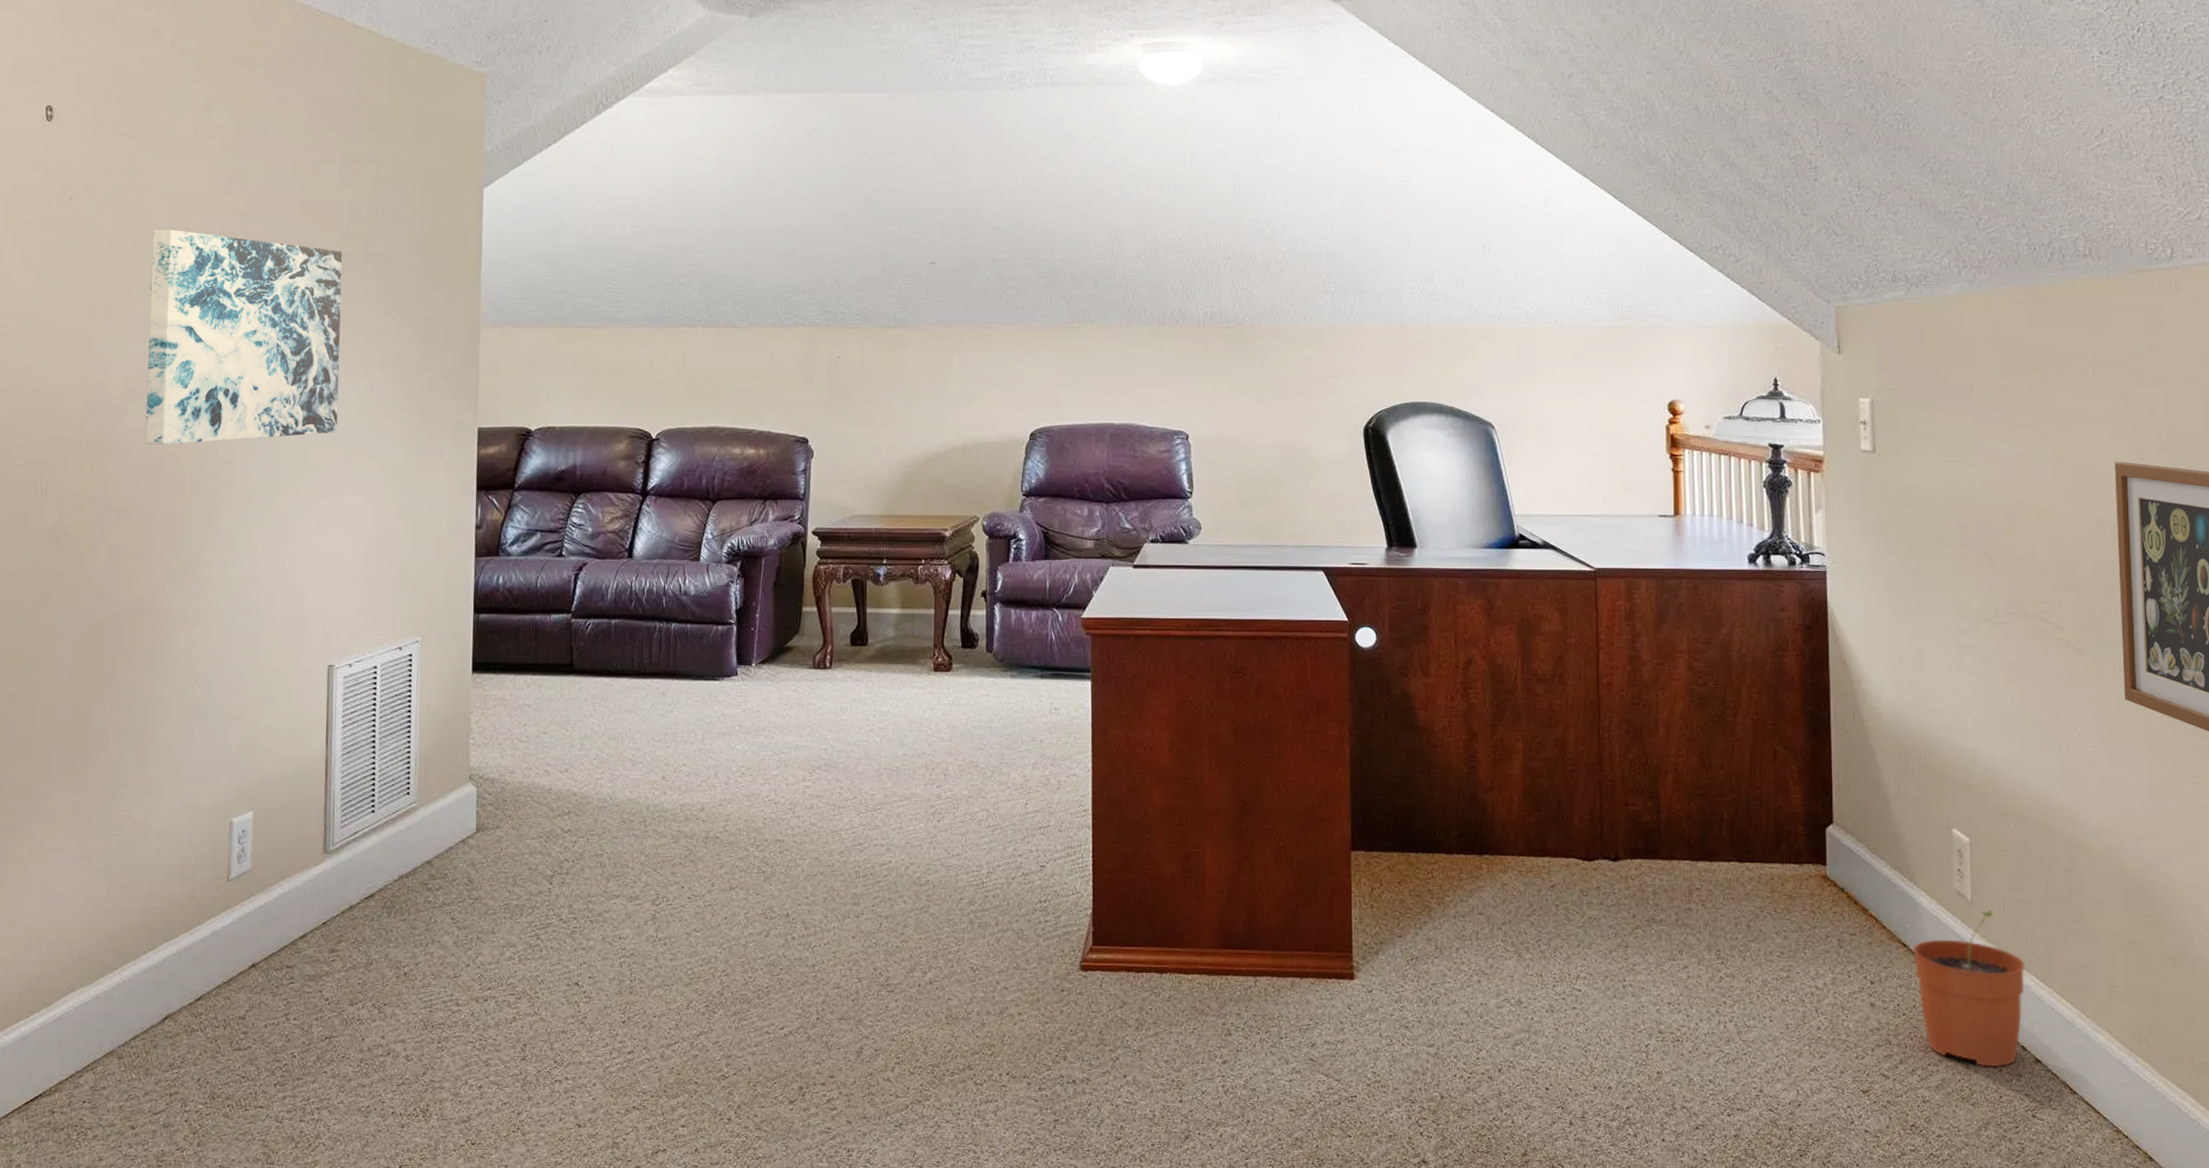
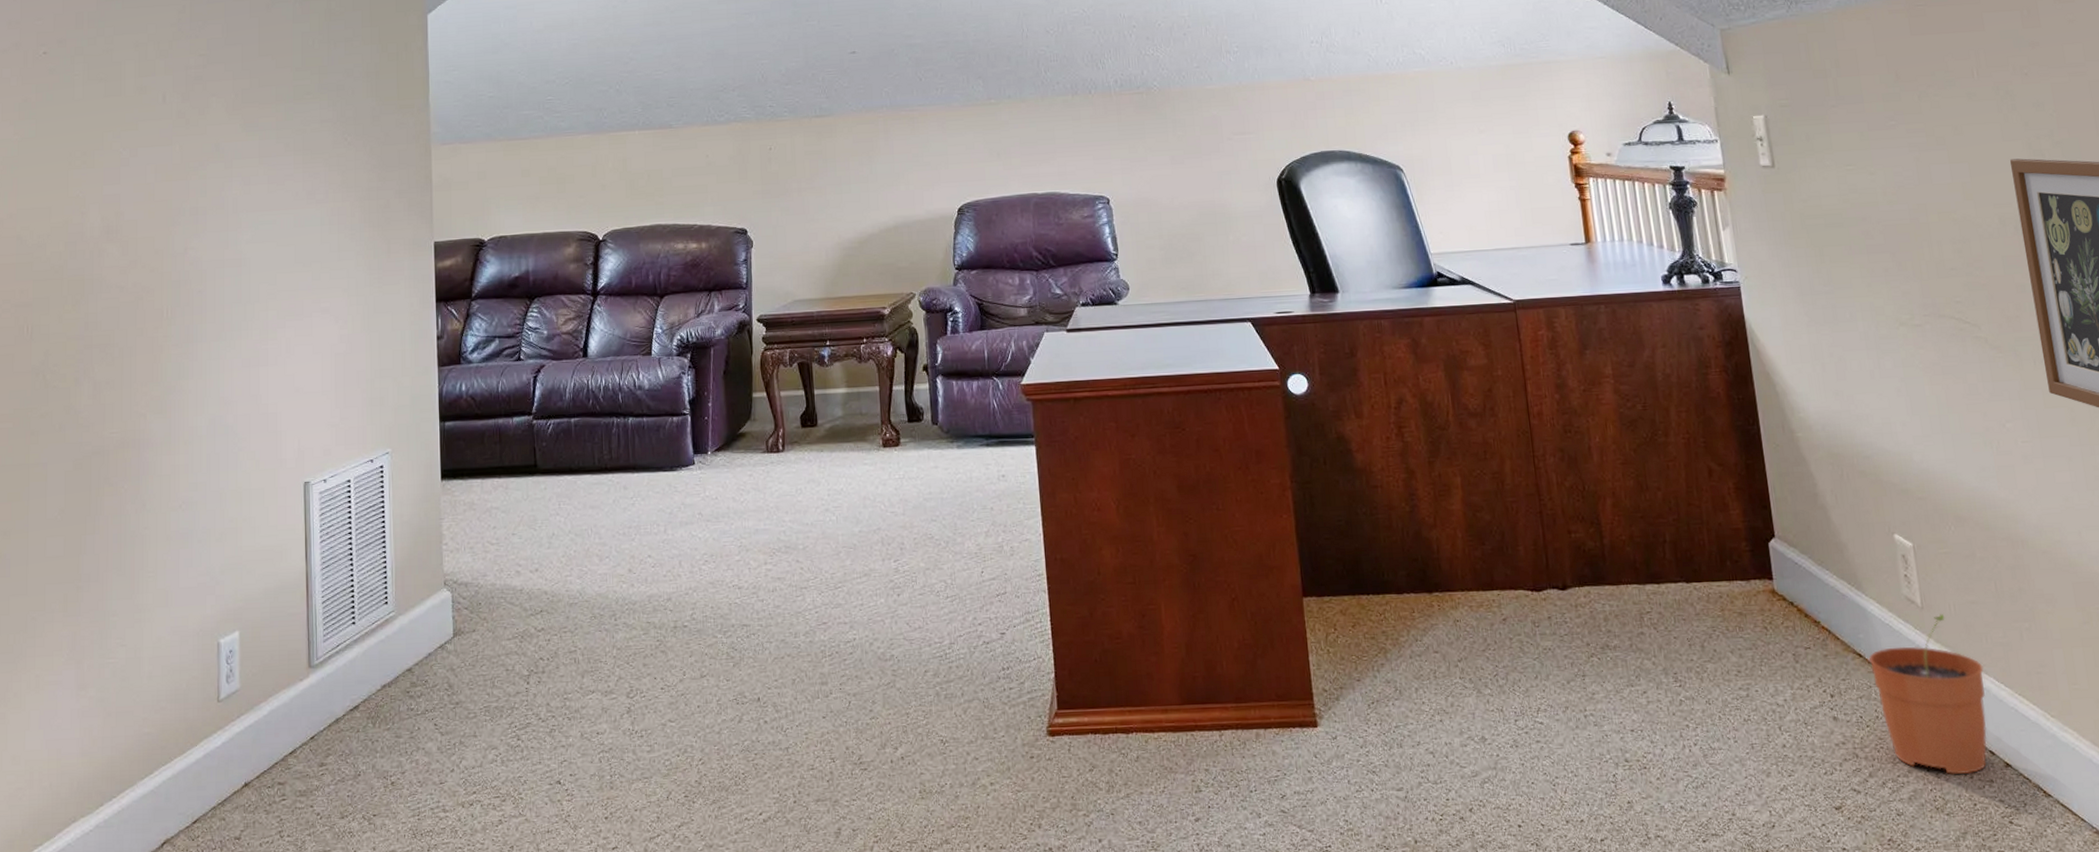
wall art: present [145,229,343,445] -> none [121,75,302,281]

